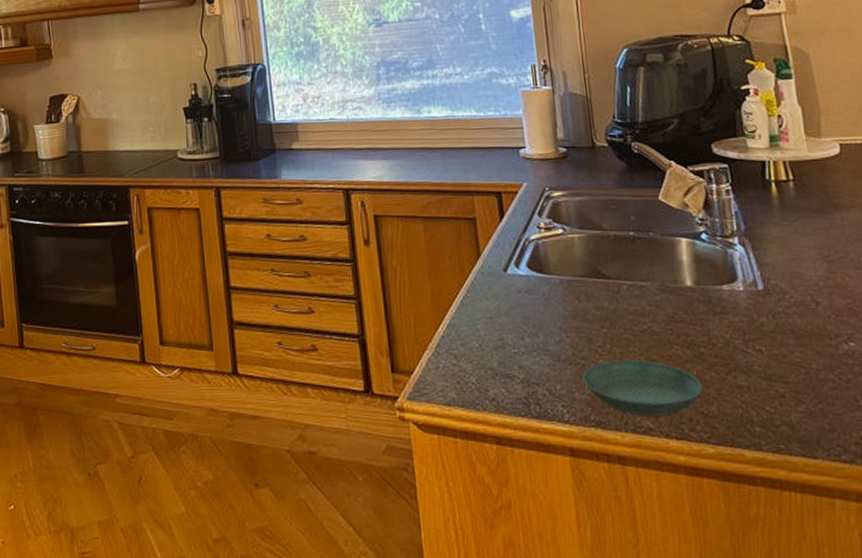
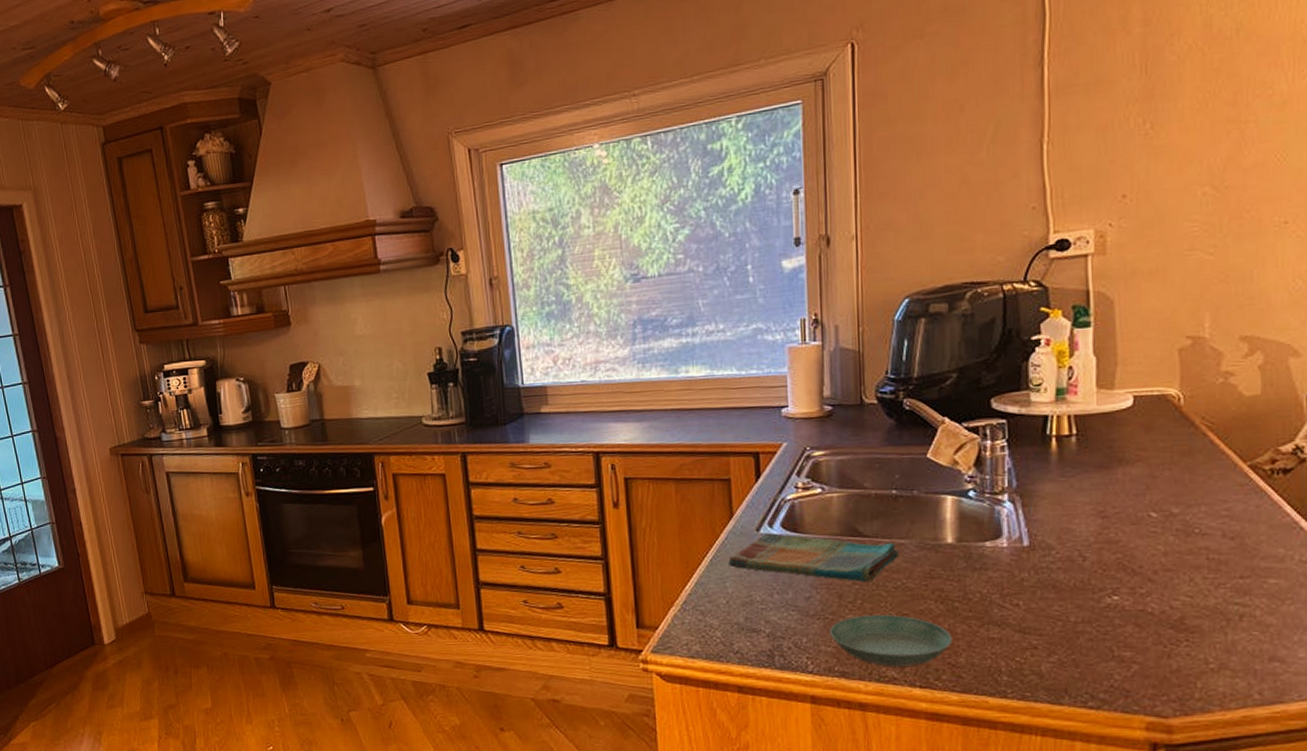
dish towel: none [478,274,643,326] -> present [728,533,900,583]

